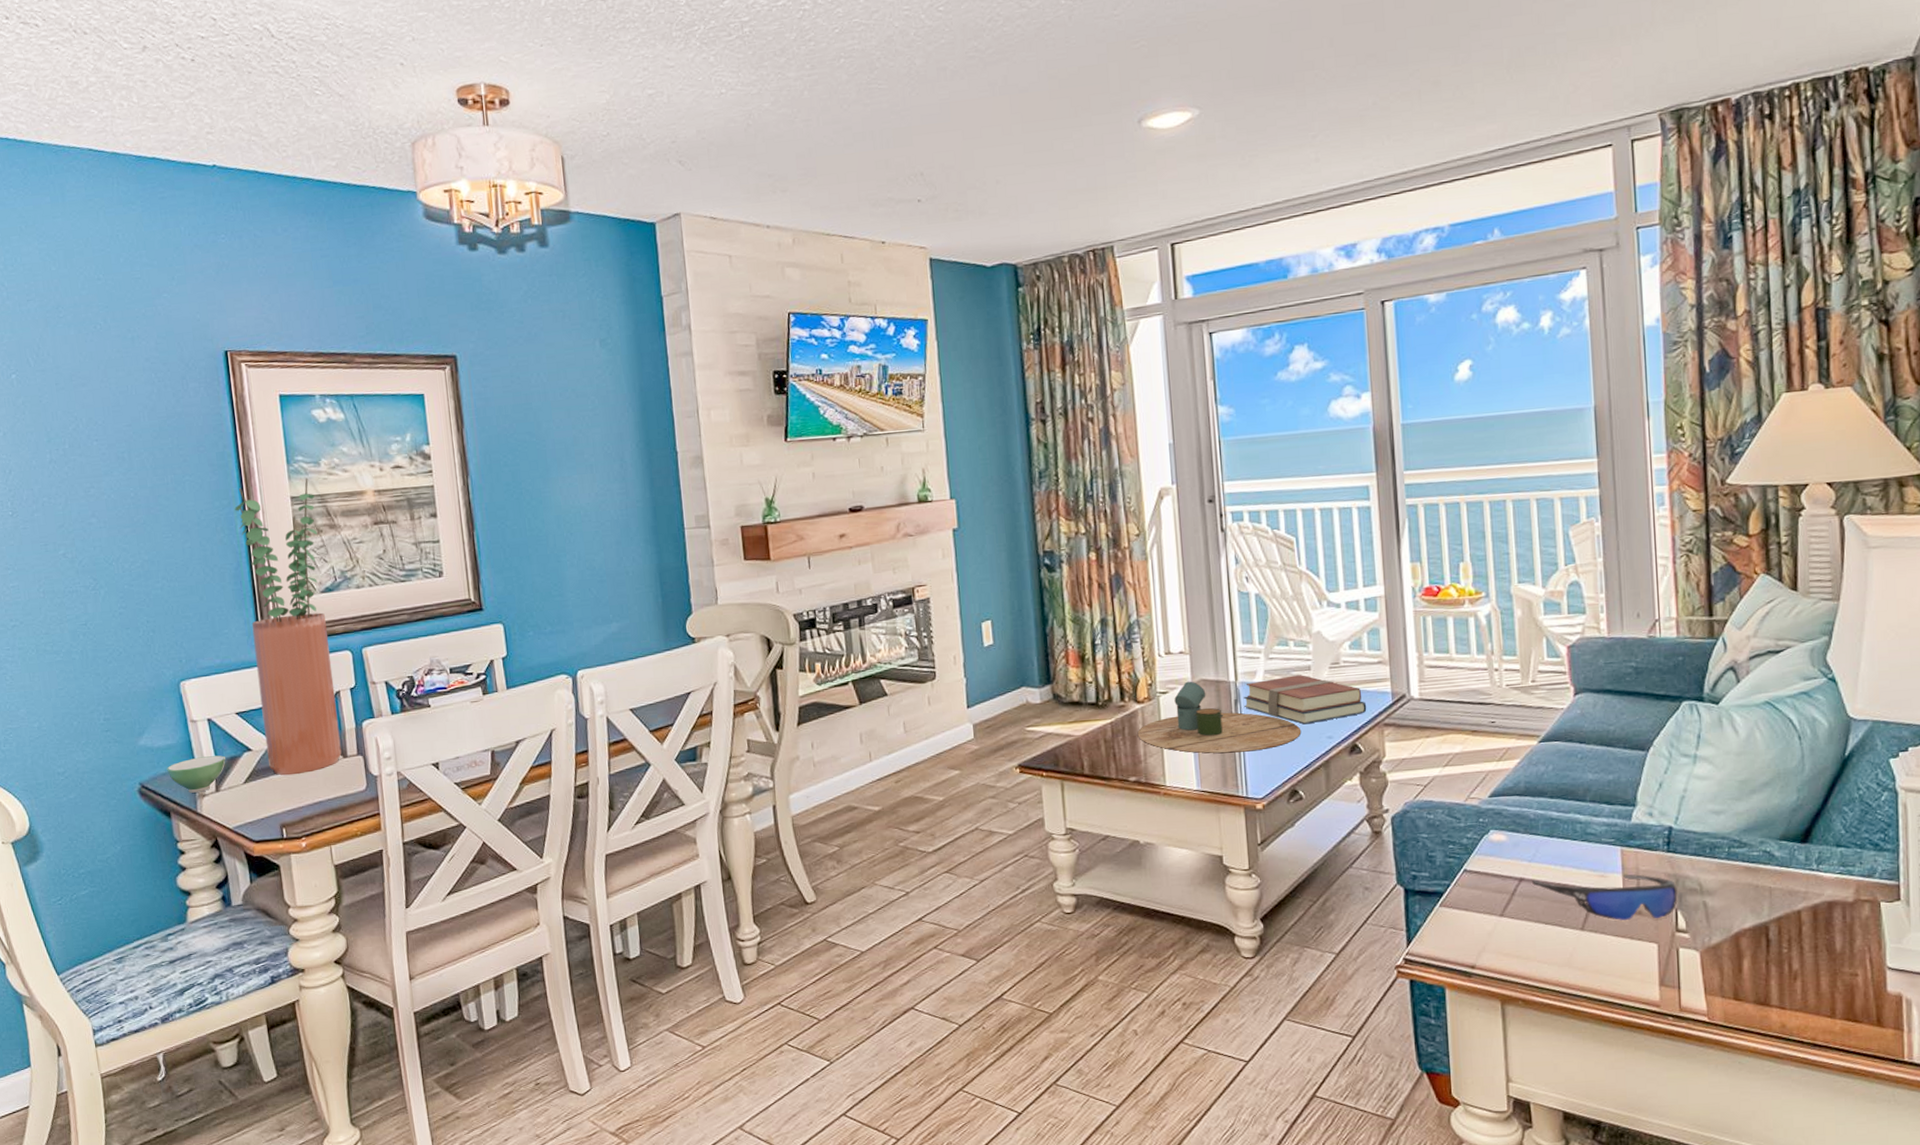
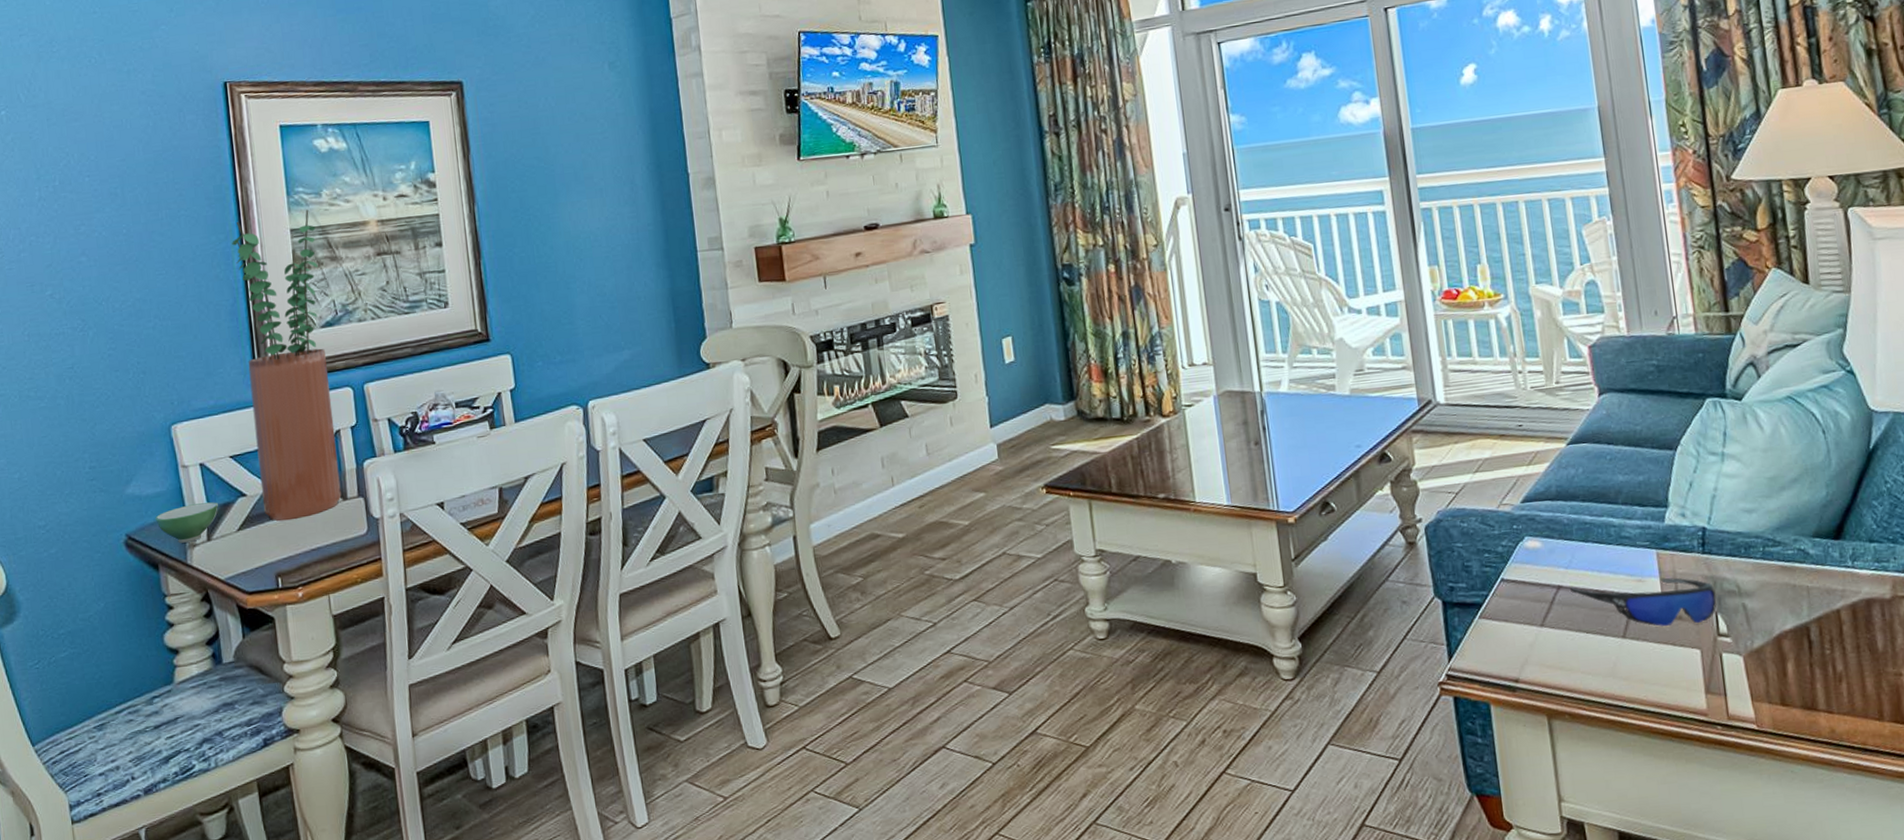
decorative tray: present [1137,681,1302,753] -> none [1164,392,1330,467]
books: present [1243,675,1367,725] -> none [1269,383,1394,434]

